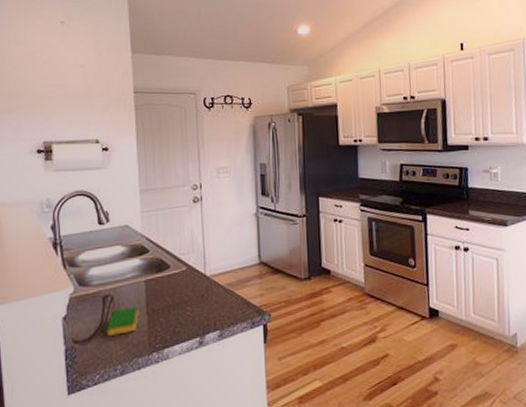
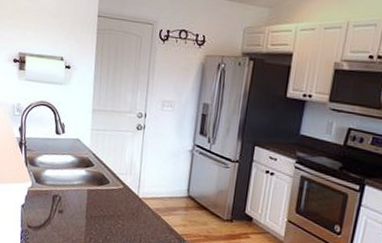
dish sponge: present [107,306,139,337] -> none [53,208,80,230]

